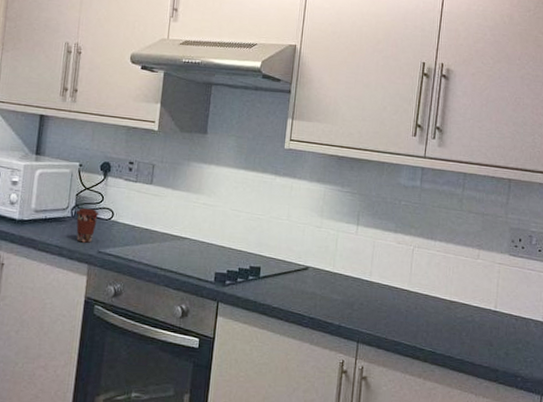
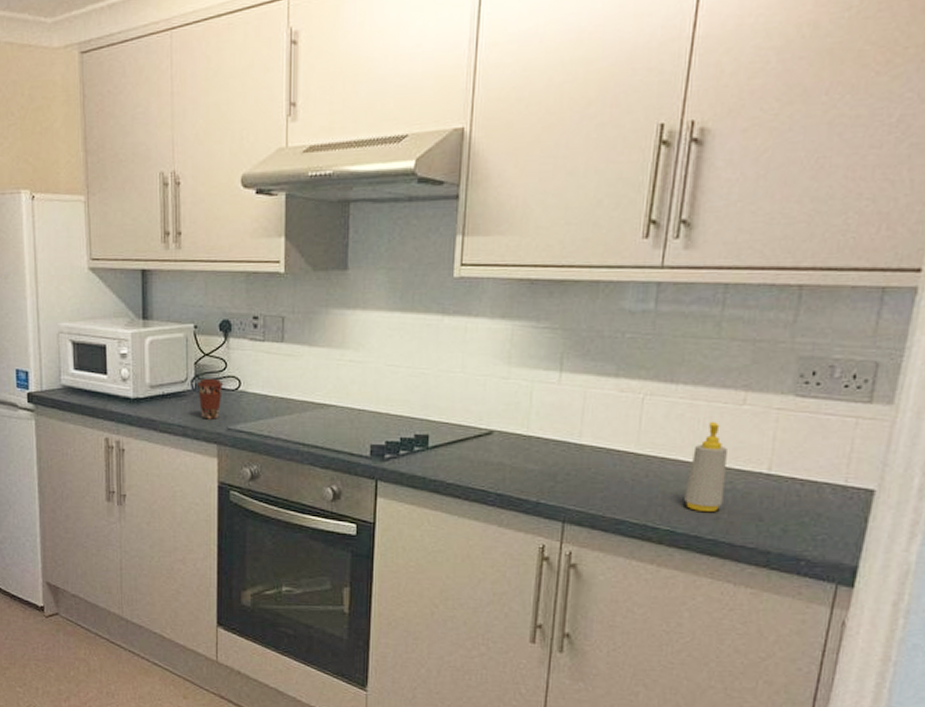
soap bottle: none [441,270,468,338] -> present [684,422,727,511]

